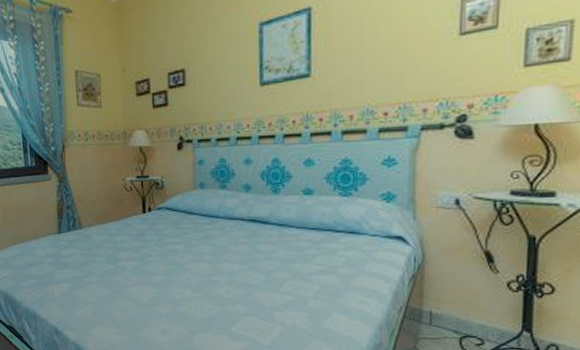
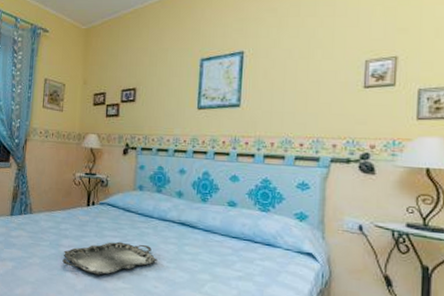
serving tray: none [122,248,228,287] -> present [62,241,157,275]

